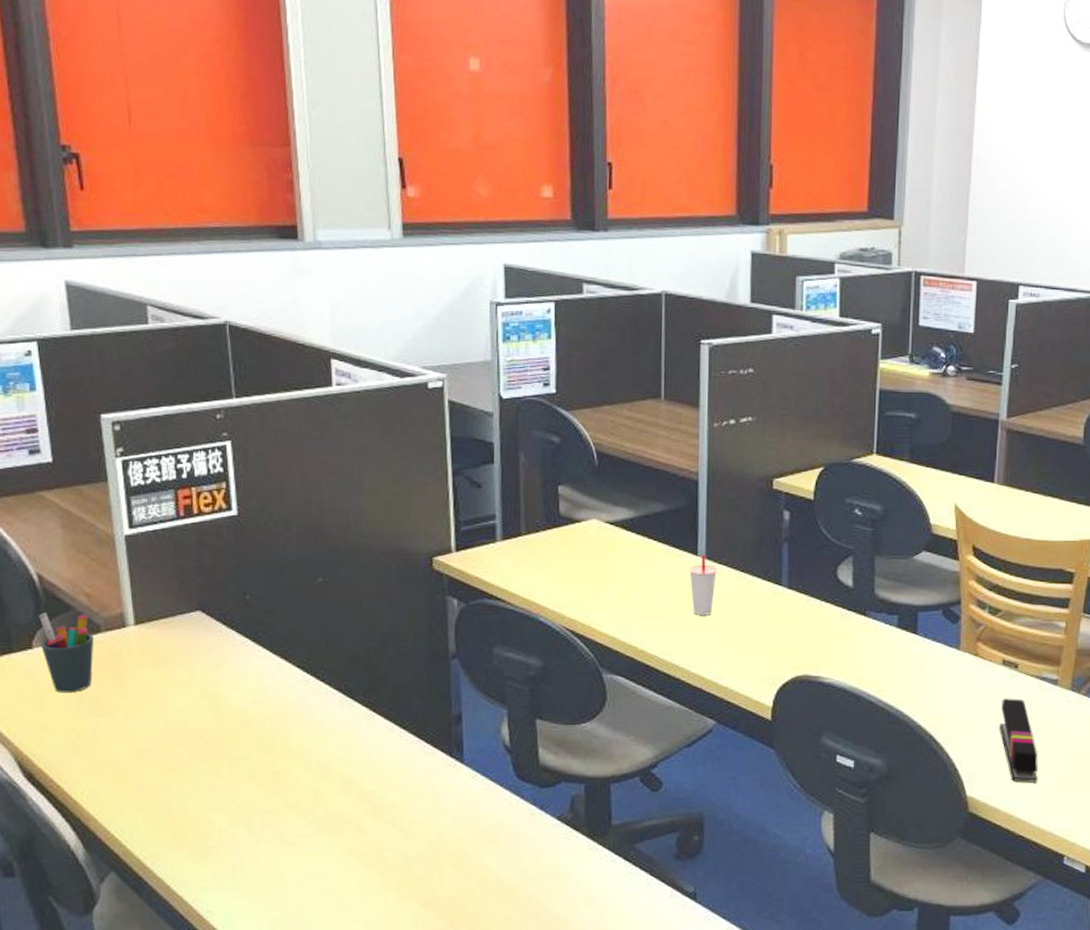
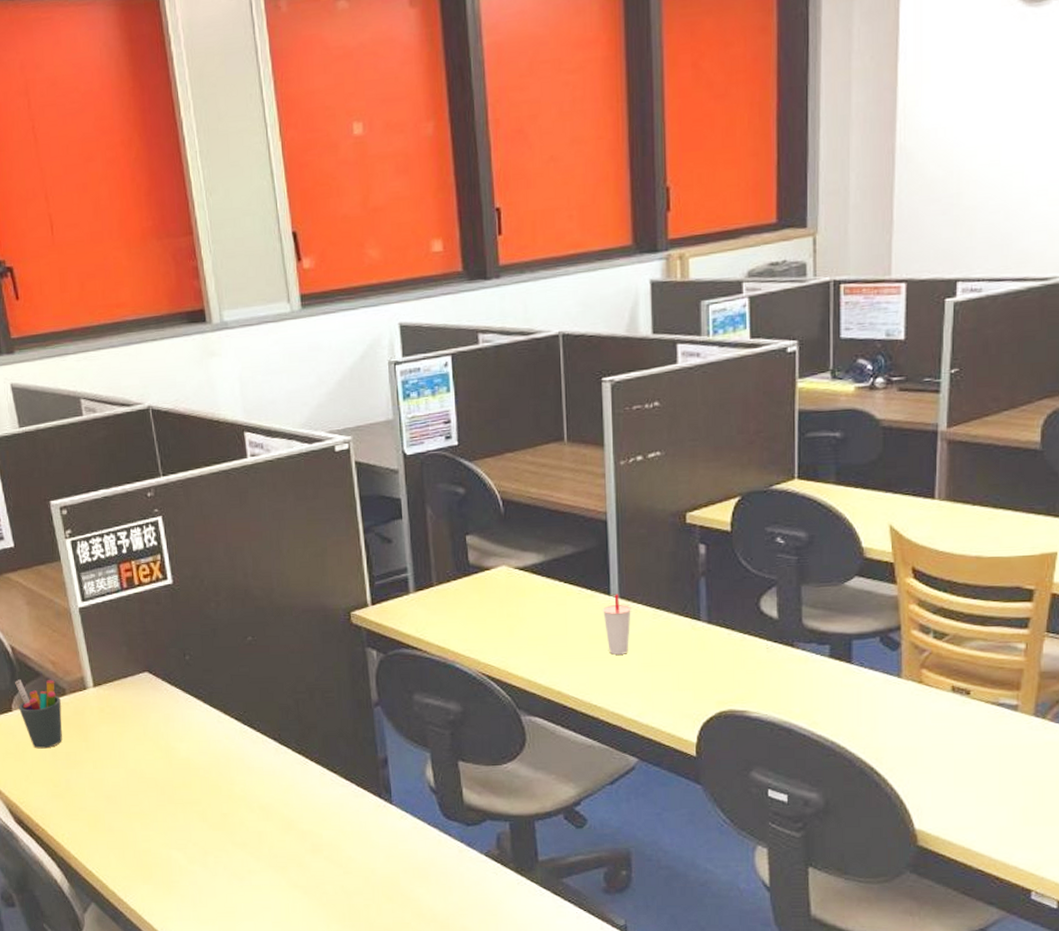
stapler: present [999,698,1038,782] -> none [949,726,997,814]

